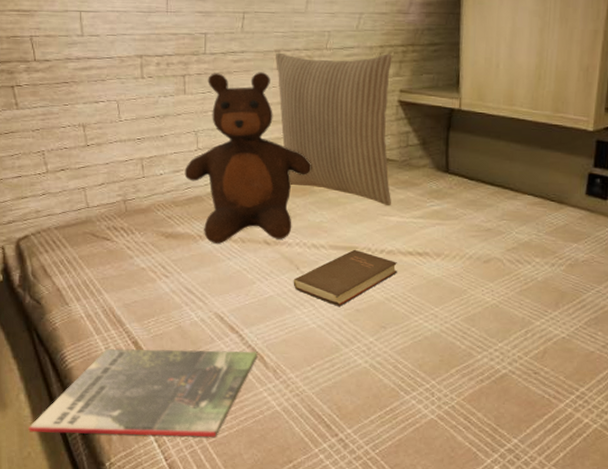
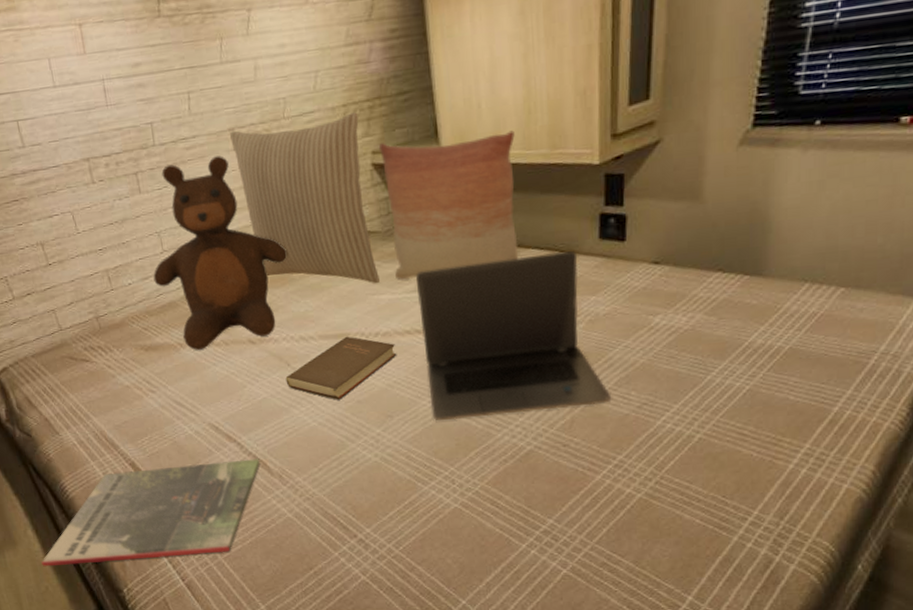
pillow: none [406,84,525,207] -> present [379,130,519,280]
laptop computer: none [421,200,581,340] -> present [415,251,612,420]

